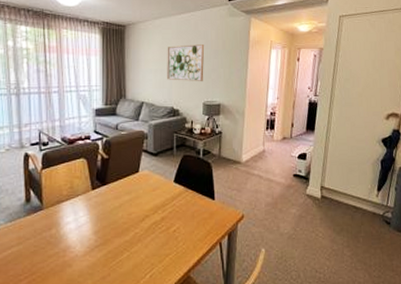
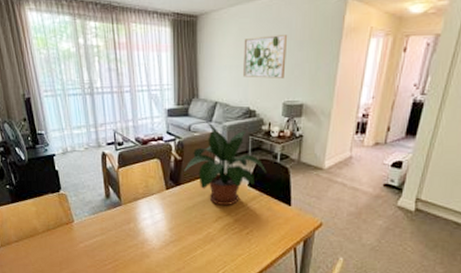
potted plant: none [111,119,191,204] -> present [184,120,267,206]

